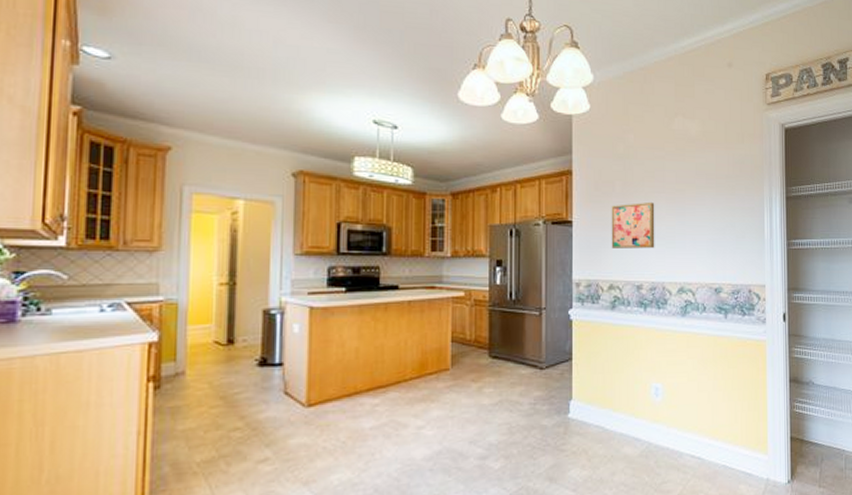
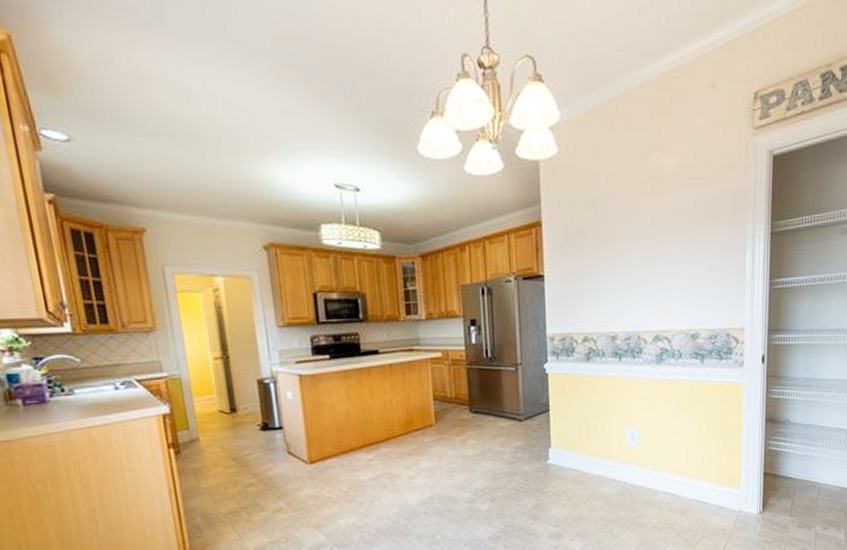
wall art: present [611,202,655,249] -> none [583,249,630,300]

